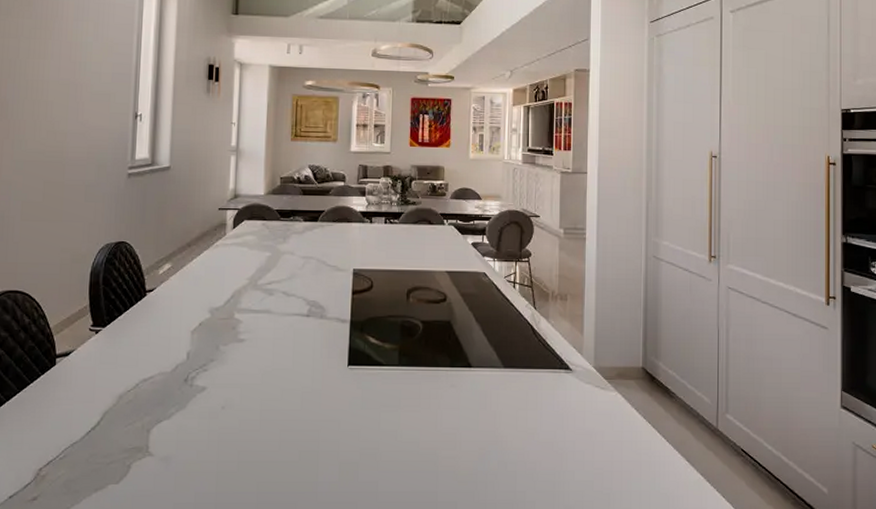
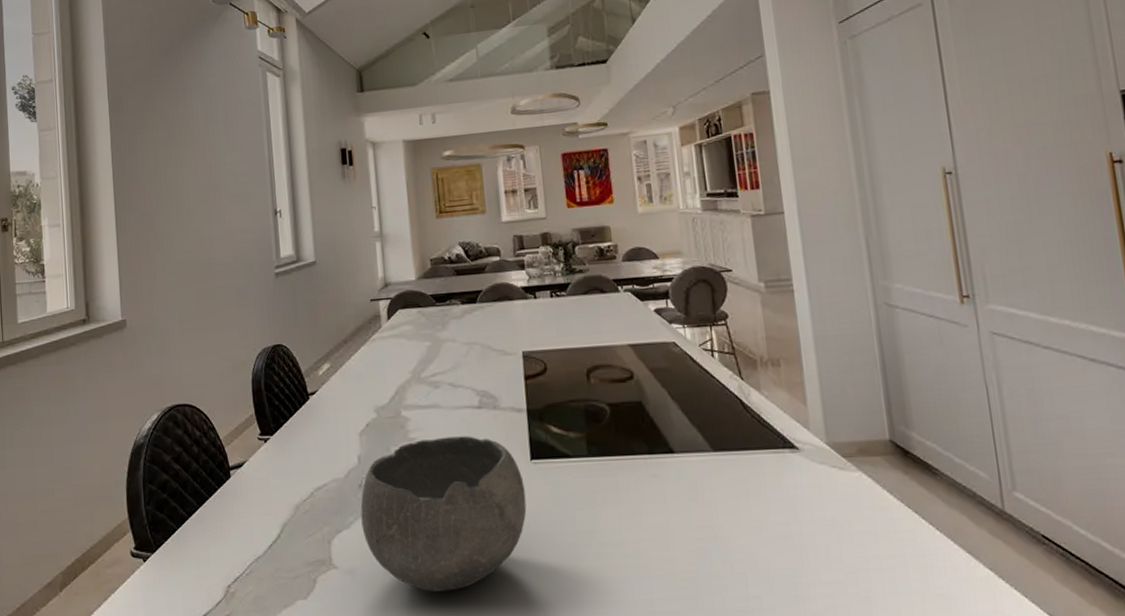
bowl: none [182,340,339,480] -> present [360,436,527,592]

